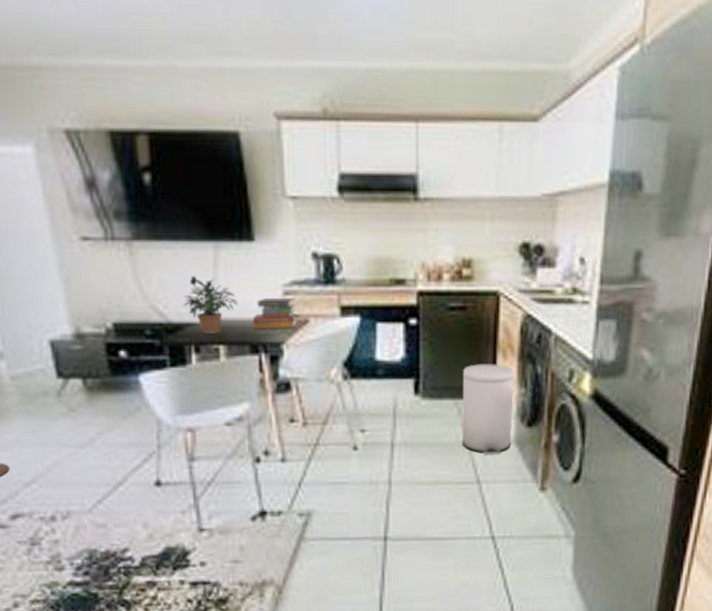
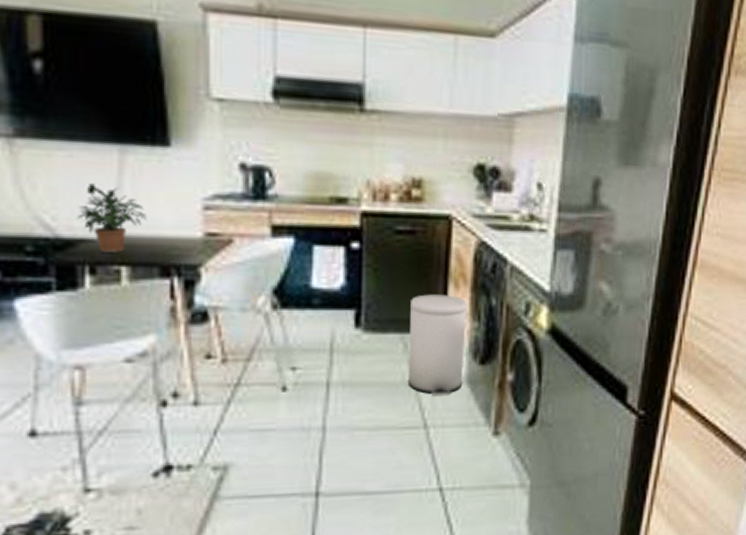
books: present [253,298,297,329] -> none [165,213,219,249]

